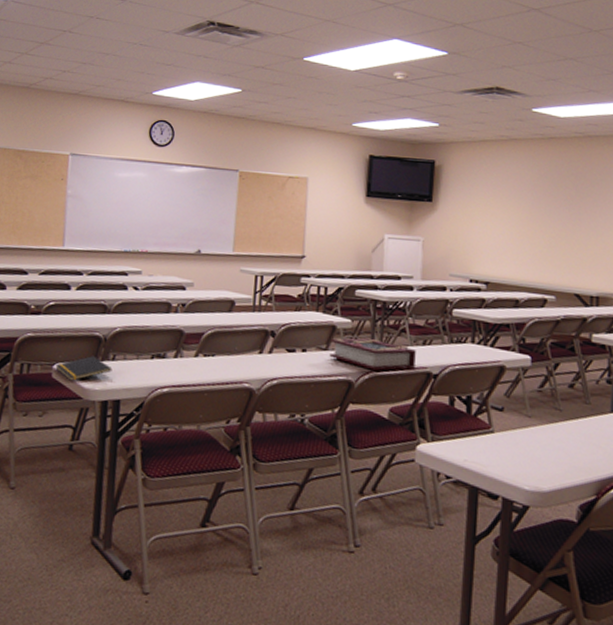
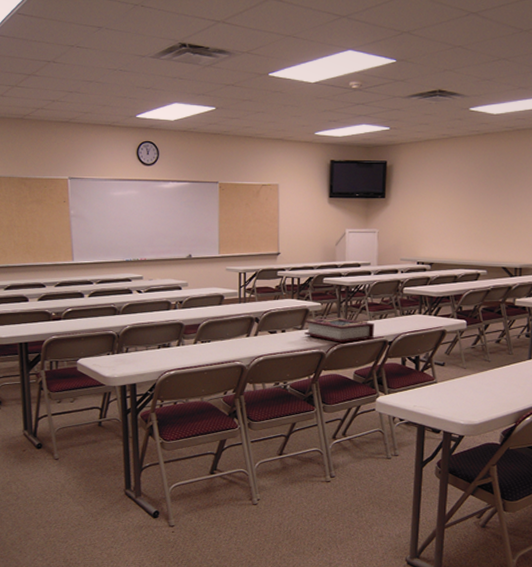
notepad: present [55,356,112,381] -> none [79,350,127,372]

